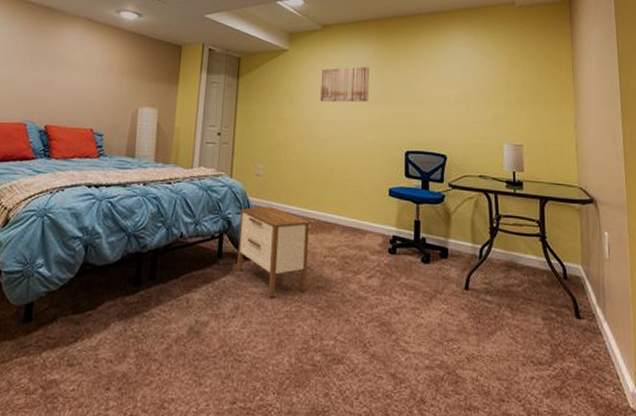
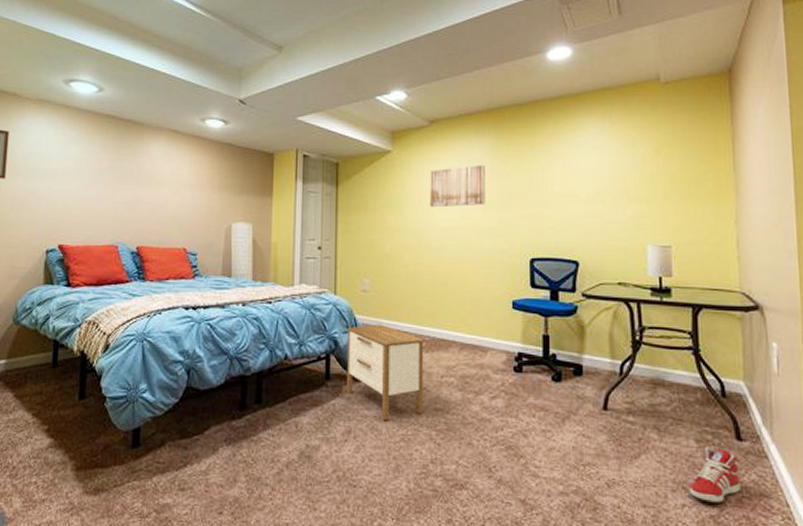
sneaker: none [537,323,580,376] -> present [689,446,742,503]

